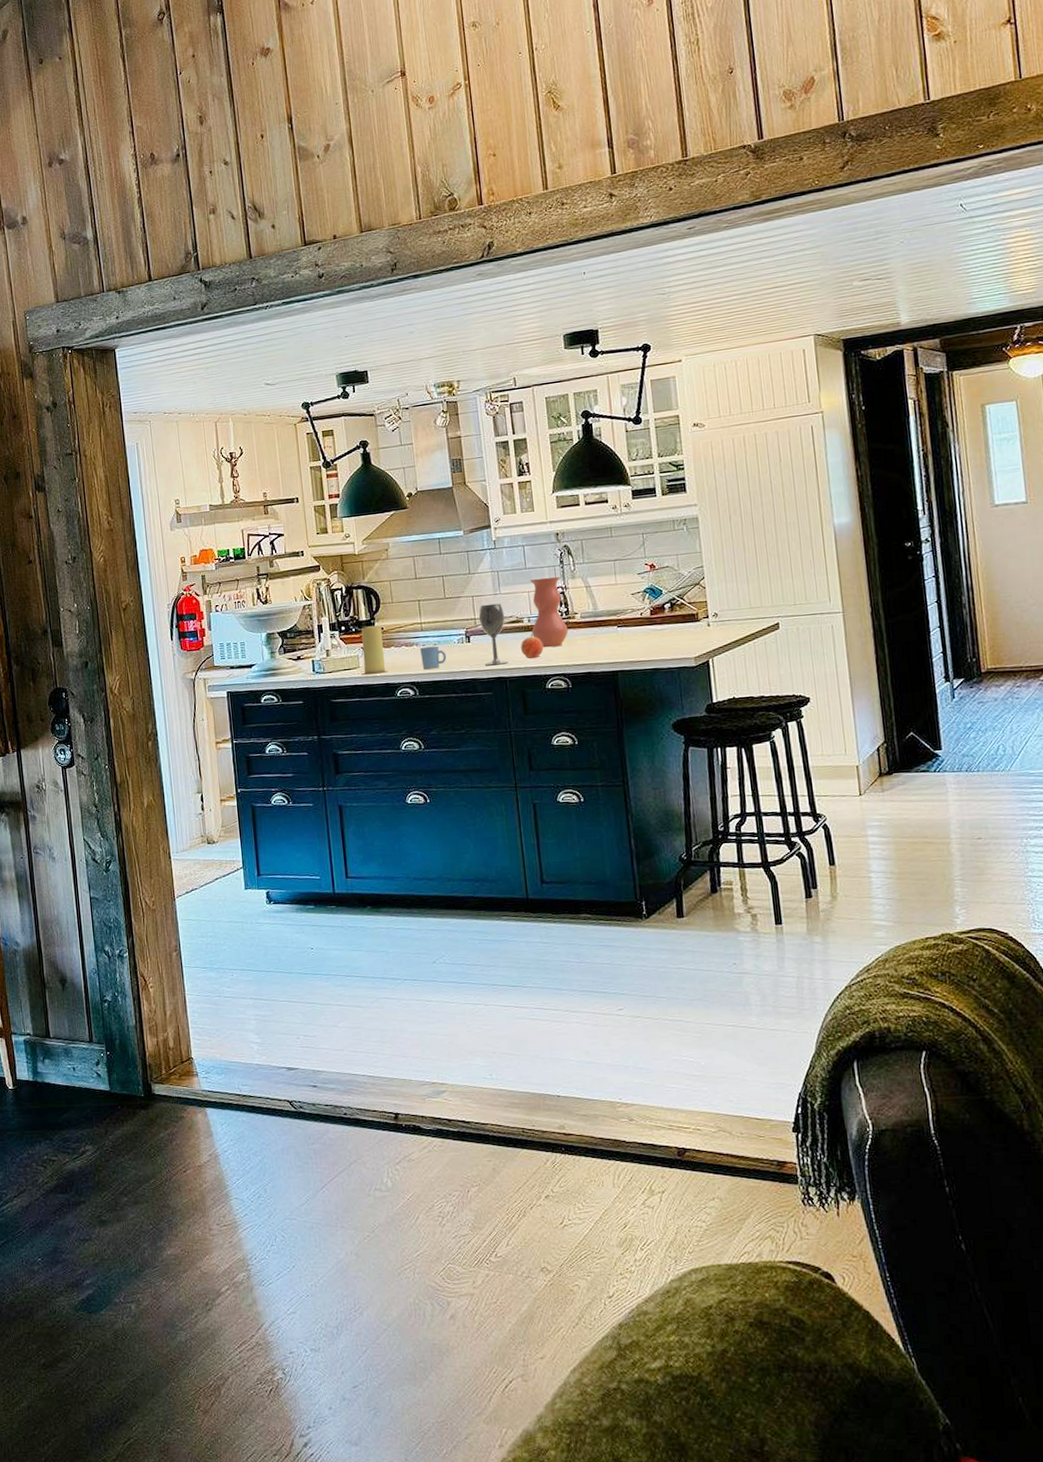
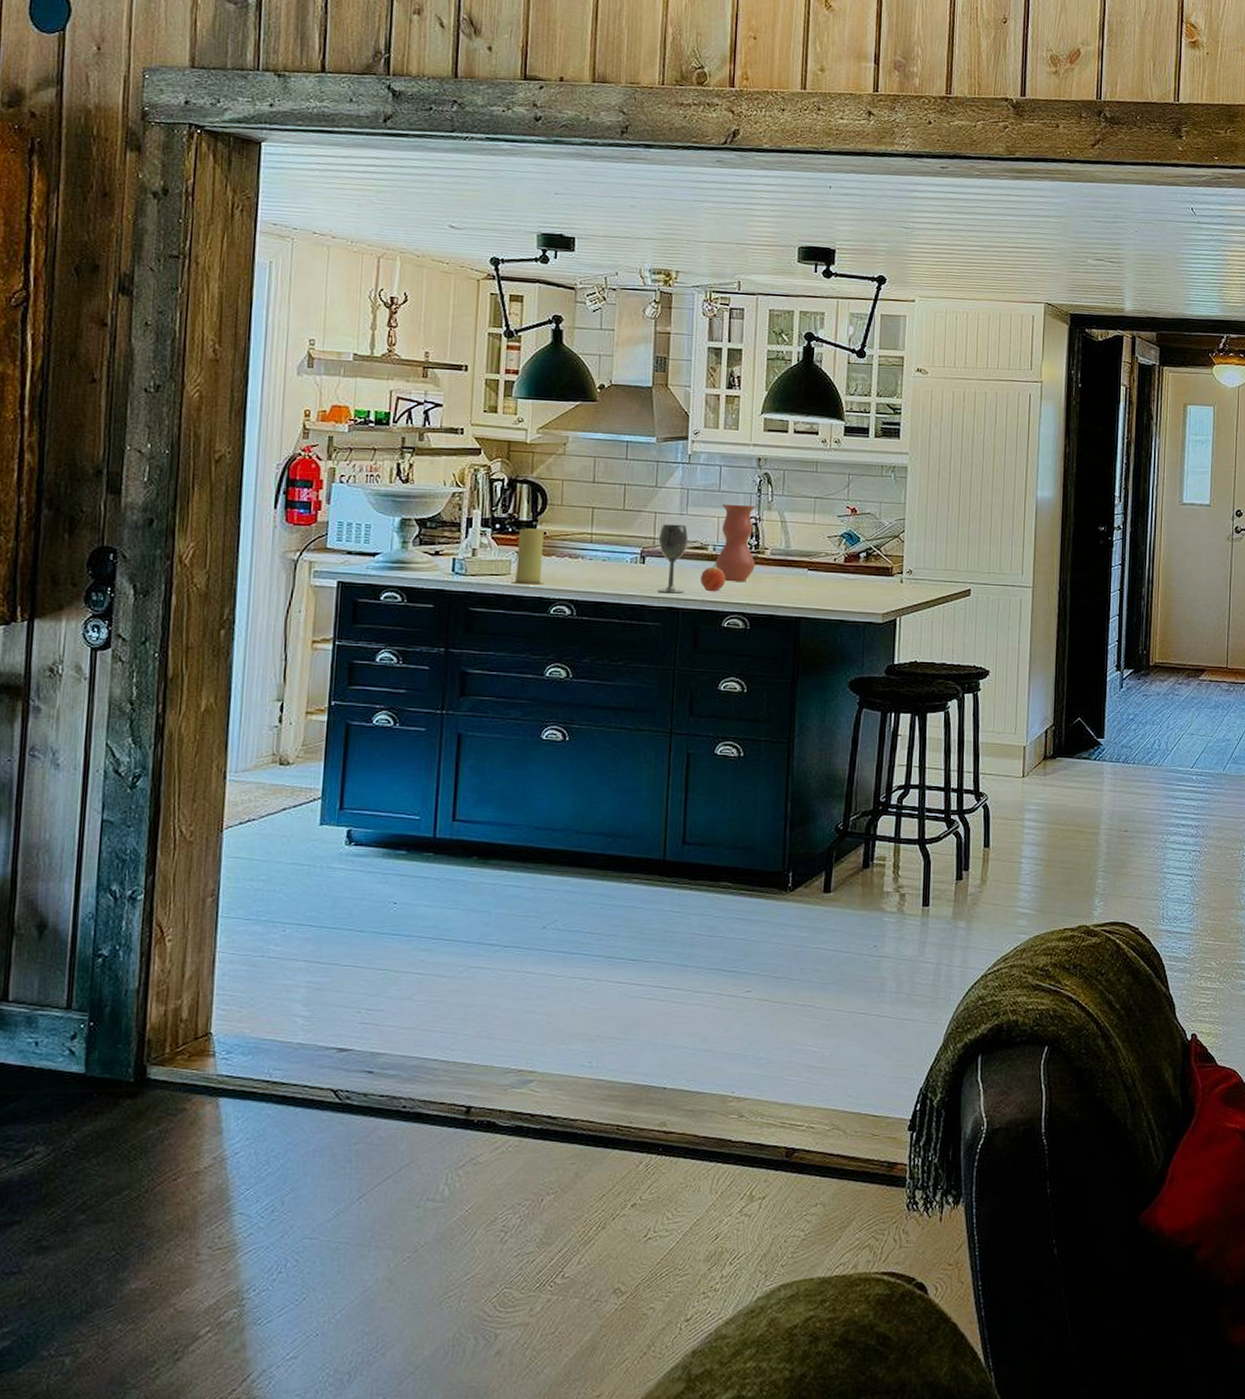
mug: present [420,646,447,671] -> none [585,561,615,589]

